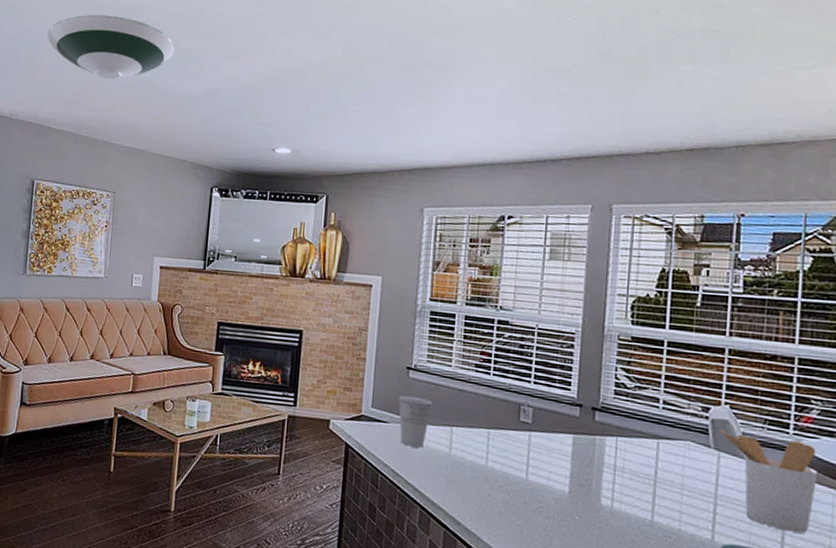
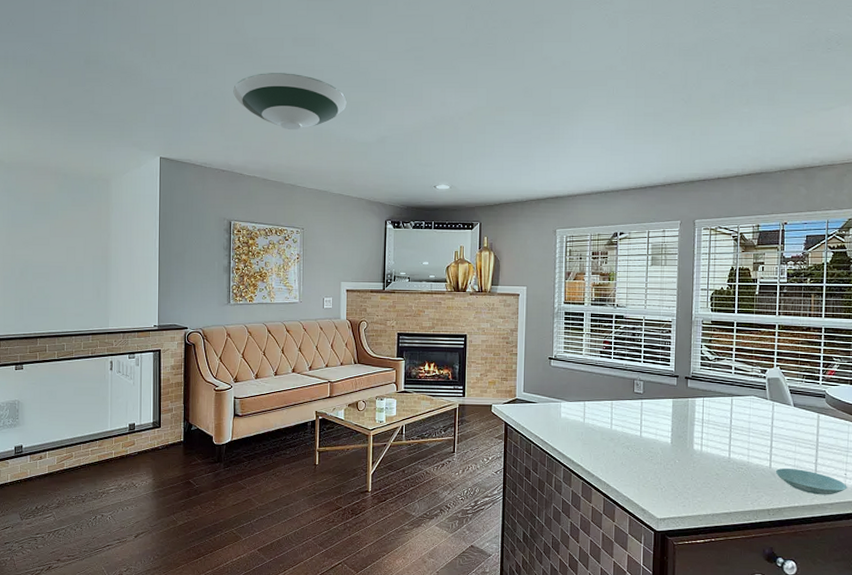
cup: present [398,395,434,448] -> none [543,380,571,420]
utensil holder: present [719,428,819,533] -> none [773,384,839,455]

